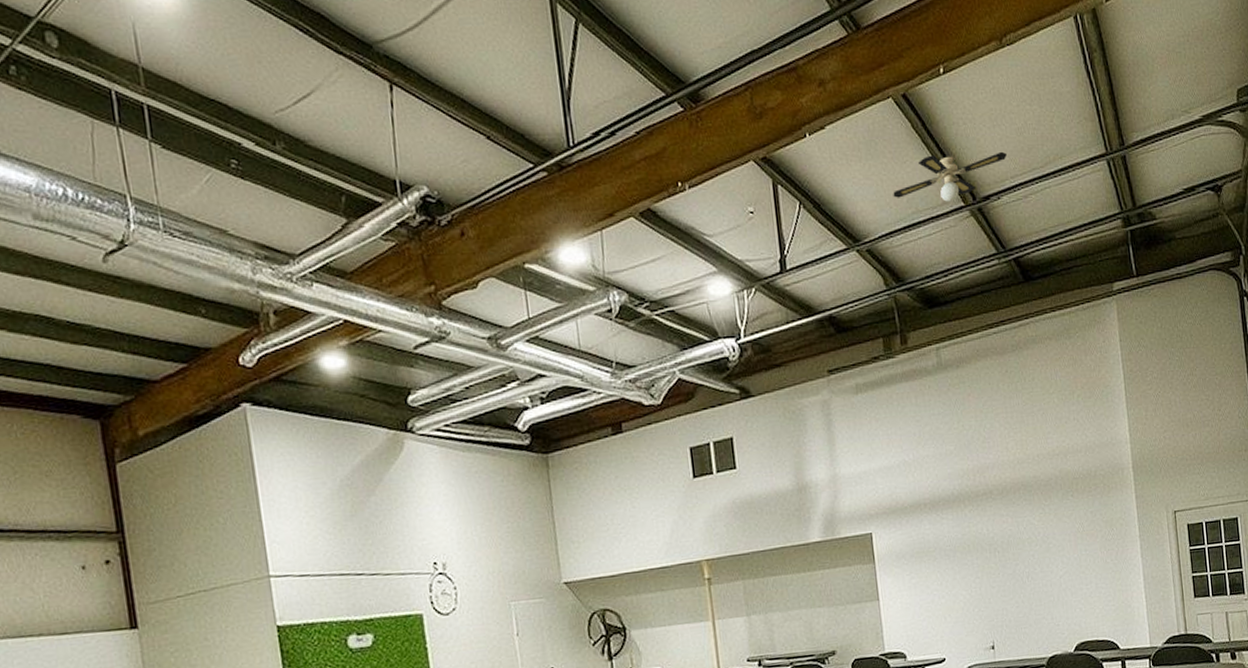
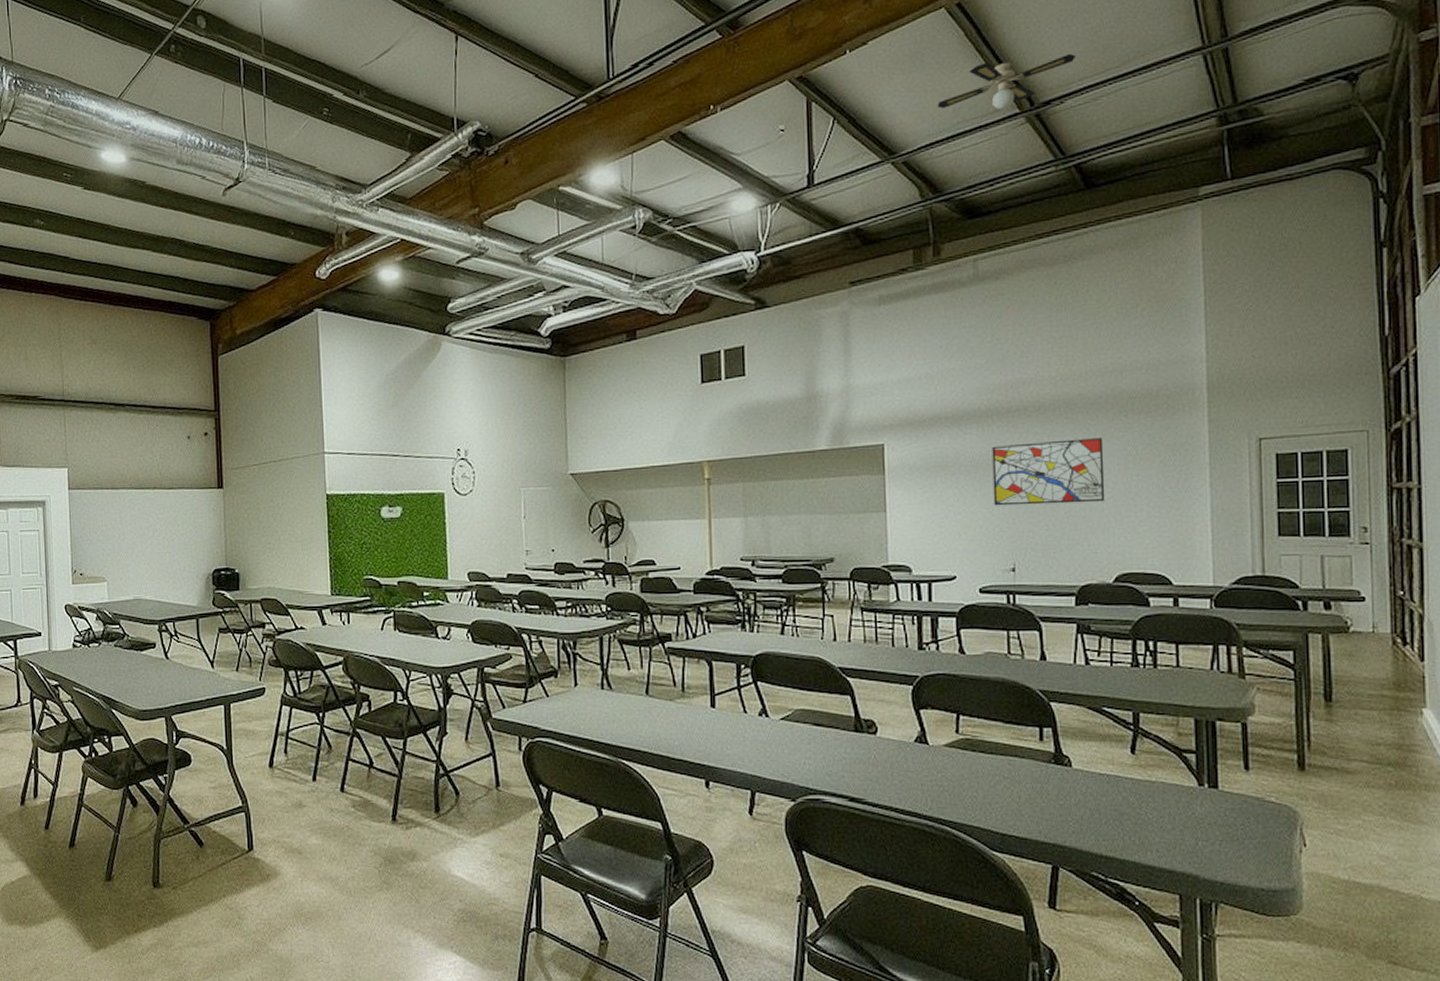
wall art: none [966,517,1062,588] -> present [992,438,1105,506]

